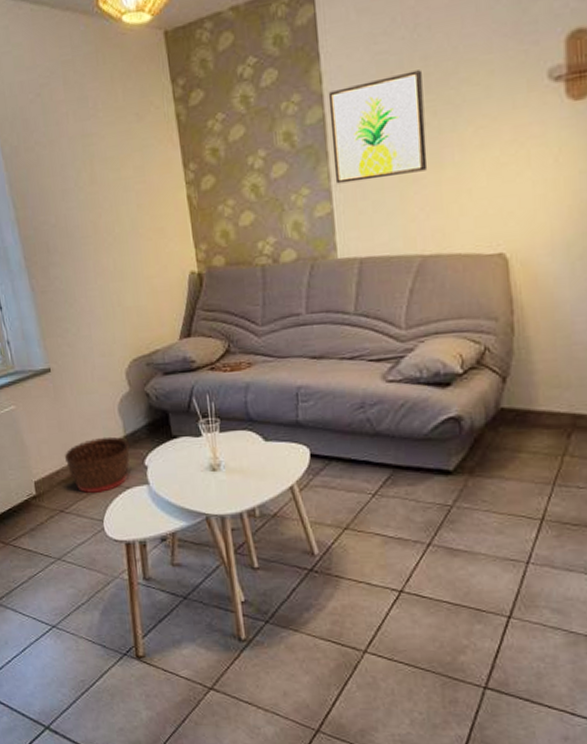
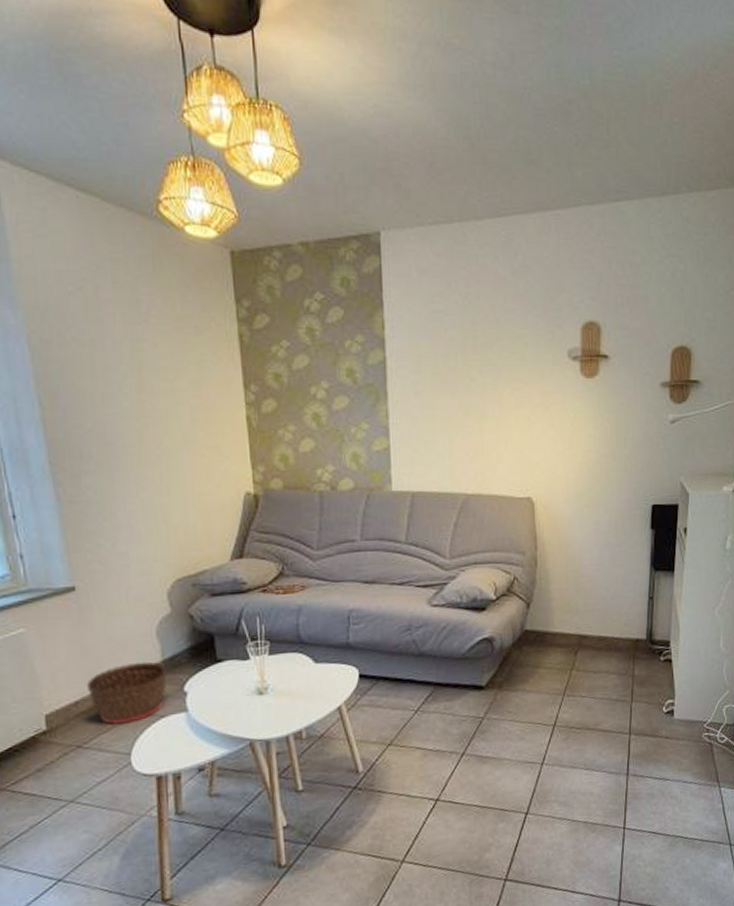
wall art: present [328,70,428,184] -> none [389,332,473,423]

